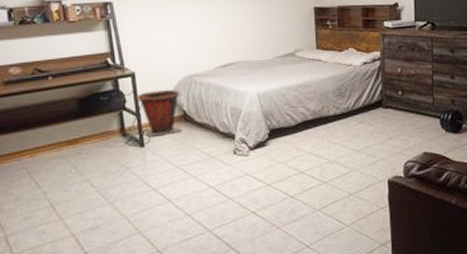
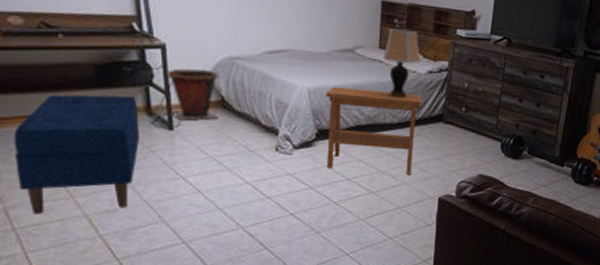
bench: none [13,121,116,239] -> present [13,94,139,214]
side table: none [274,85,361,165] -> present [326,87,422,175]
table lamp: none [320,29,355,90] -> present [383,28,421,98]

